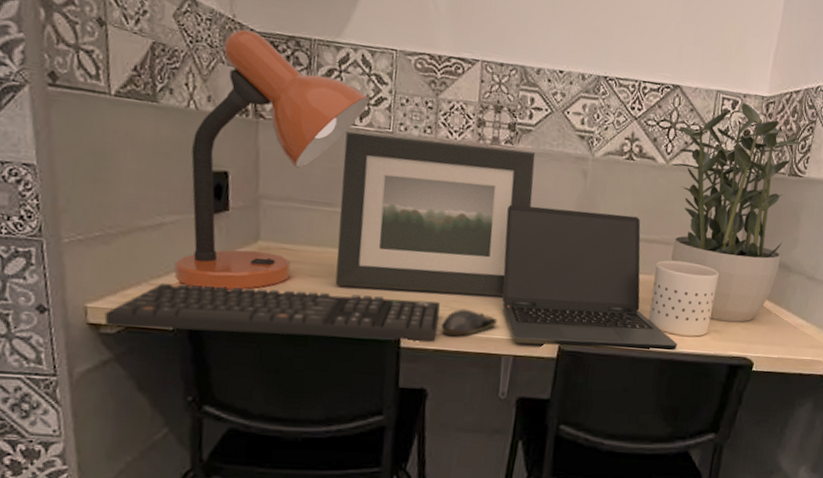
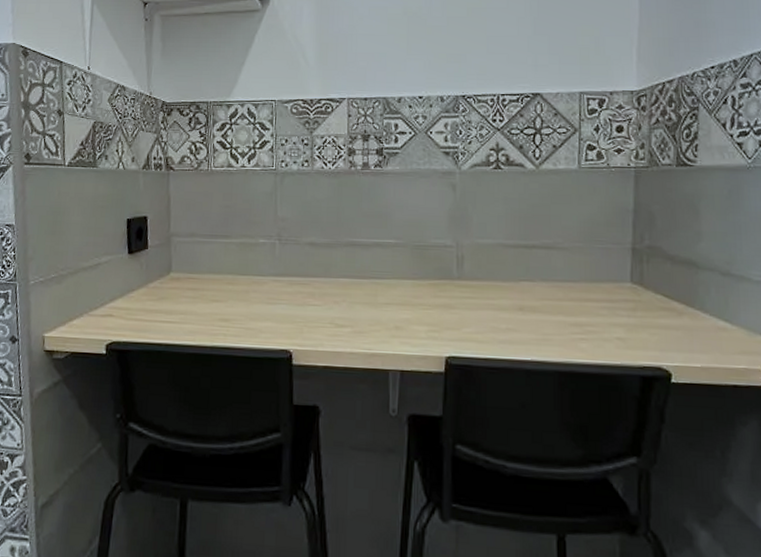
keyboard: present [104,282,441,342] -> none [56,313,327,359]
desk lamp: present [173,29,370,290] -> none [107,102,255,317]
picture frame: present [335,132,536,296] -> none [233,172,405,311]
computer mouse: present [440,308,498,337] -> none [328,325,382,353]
laptop: present [501,204,678,351] -> none [382,222,577,362]
mug: present [648,260,720,337] -> none [538,265,613,346]
potted plant: present [671,102,803,323] -> none [542,100,687,328]

